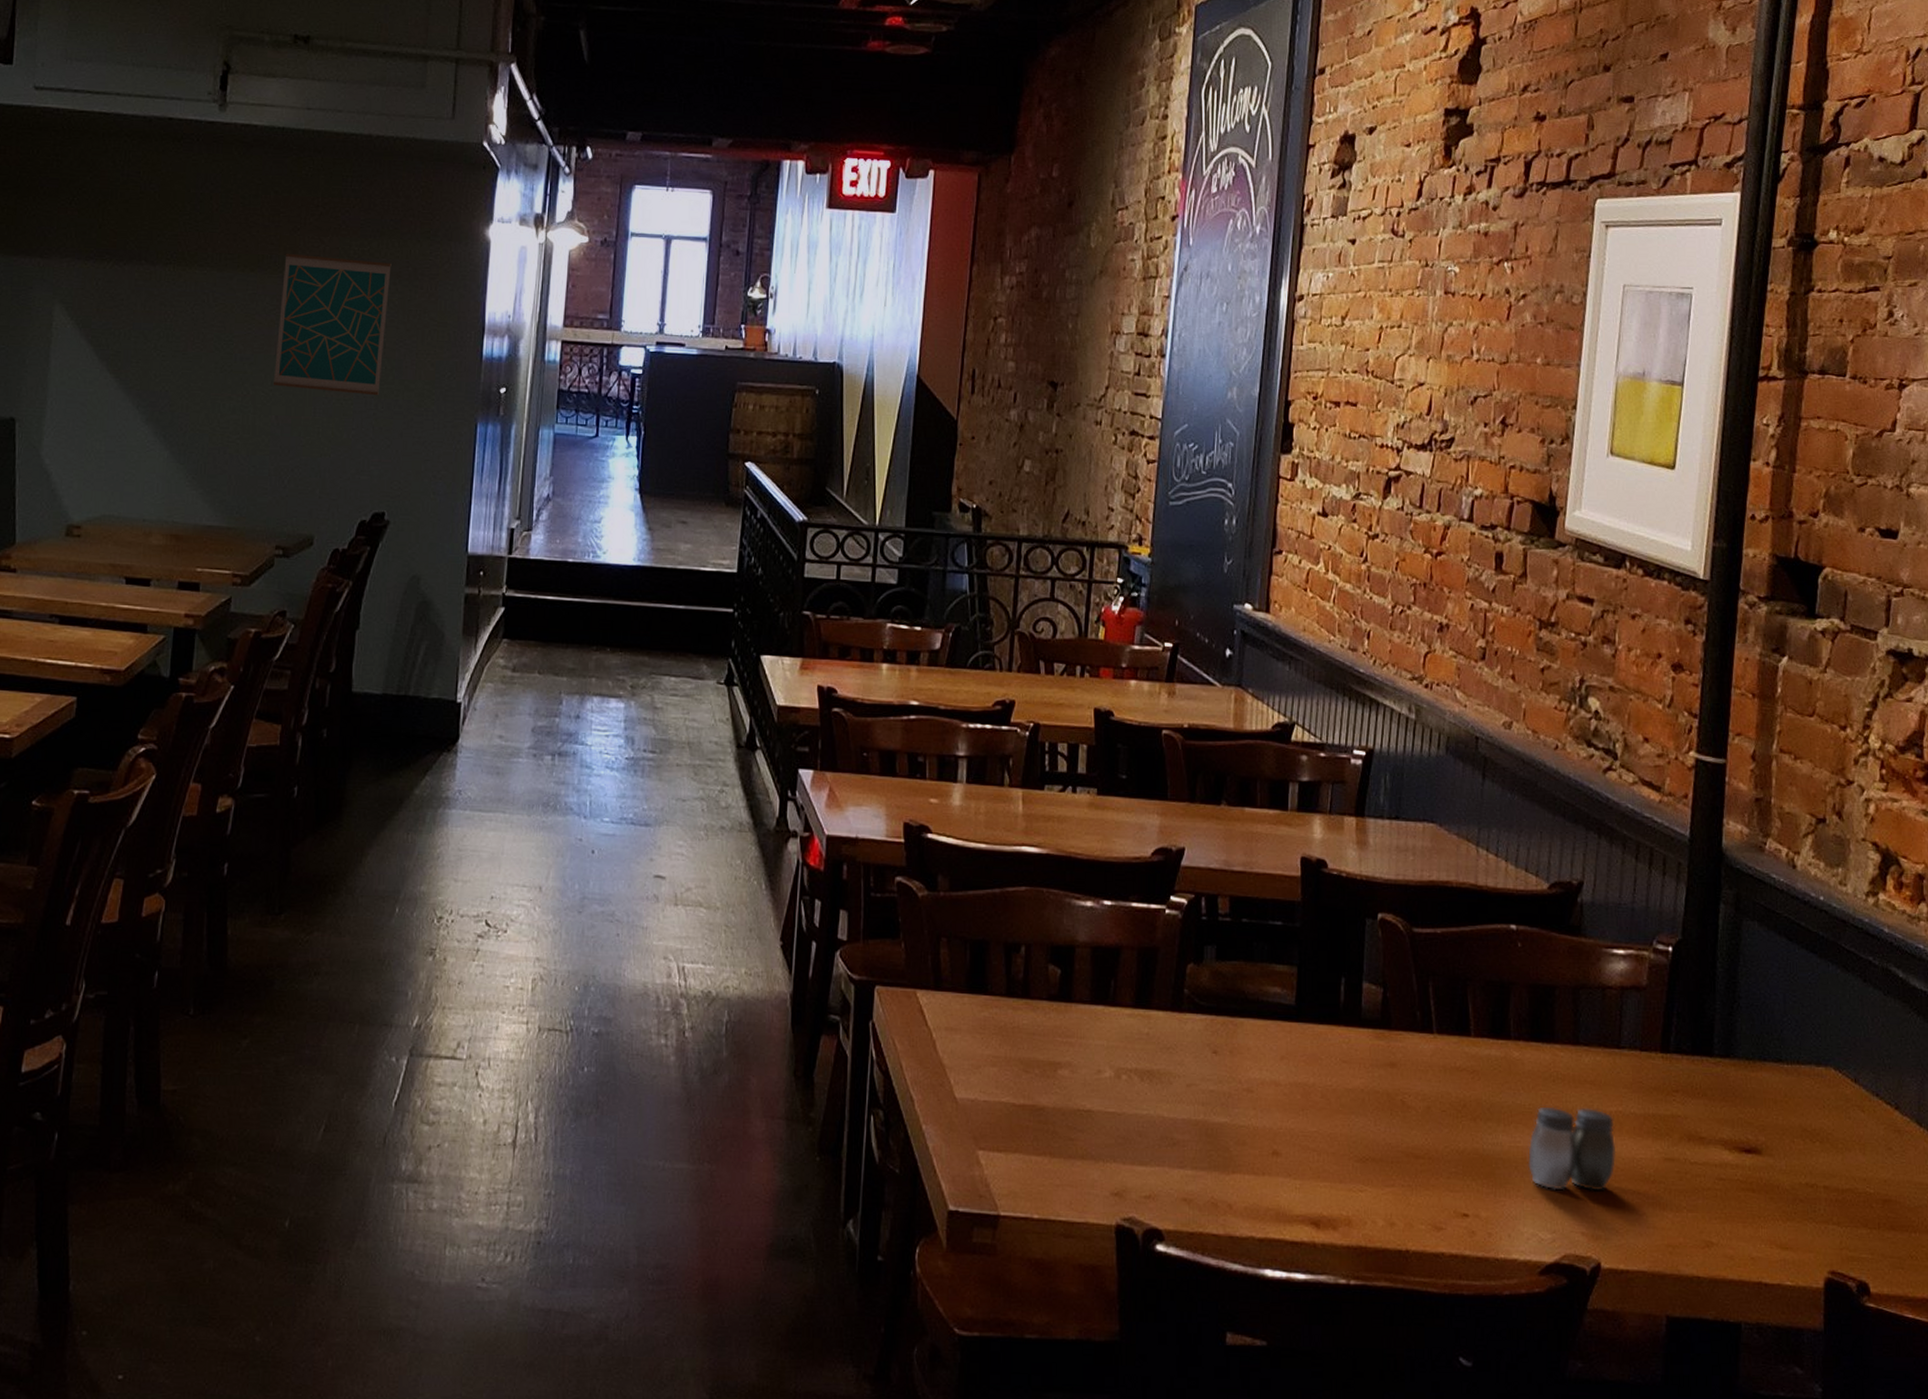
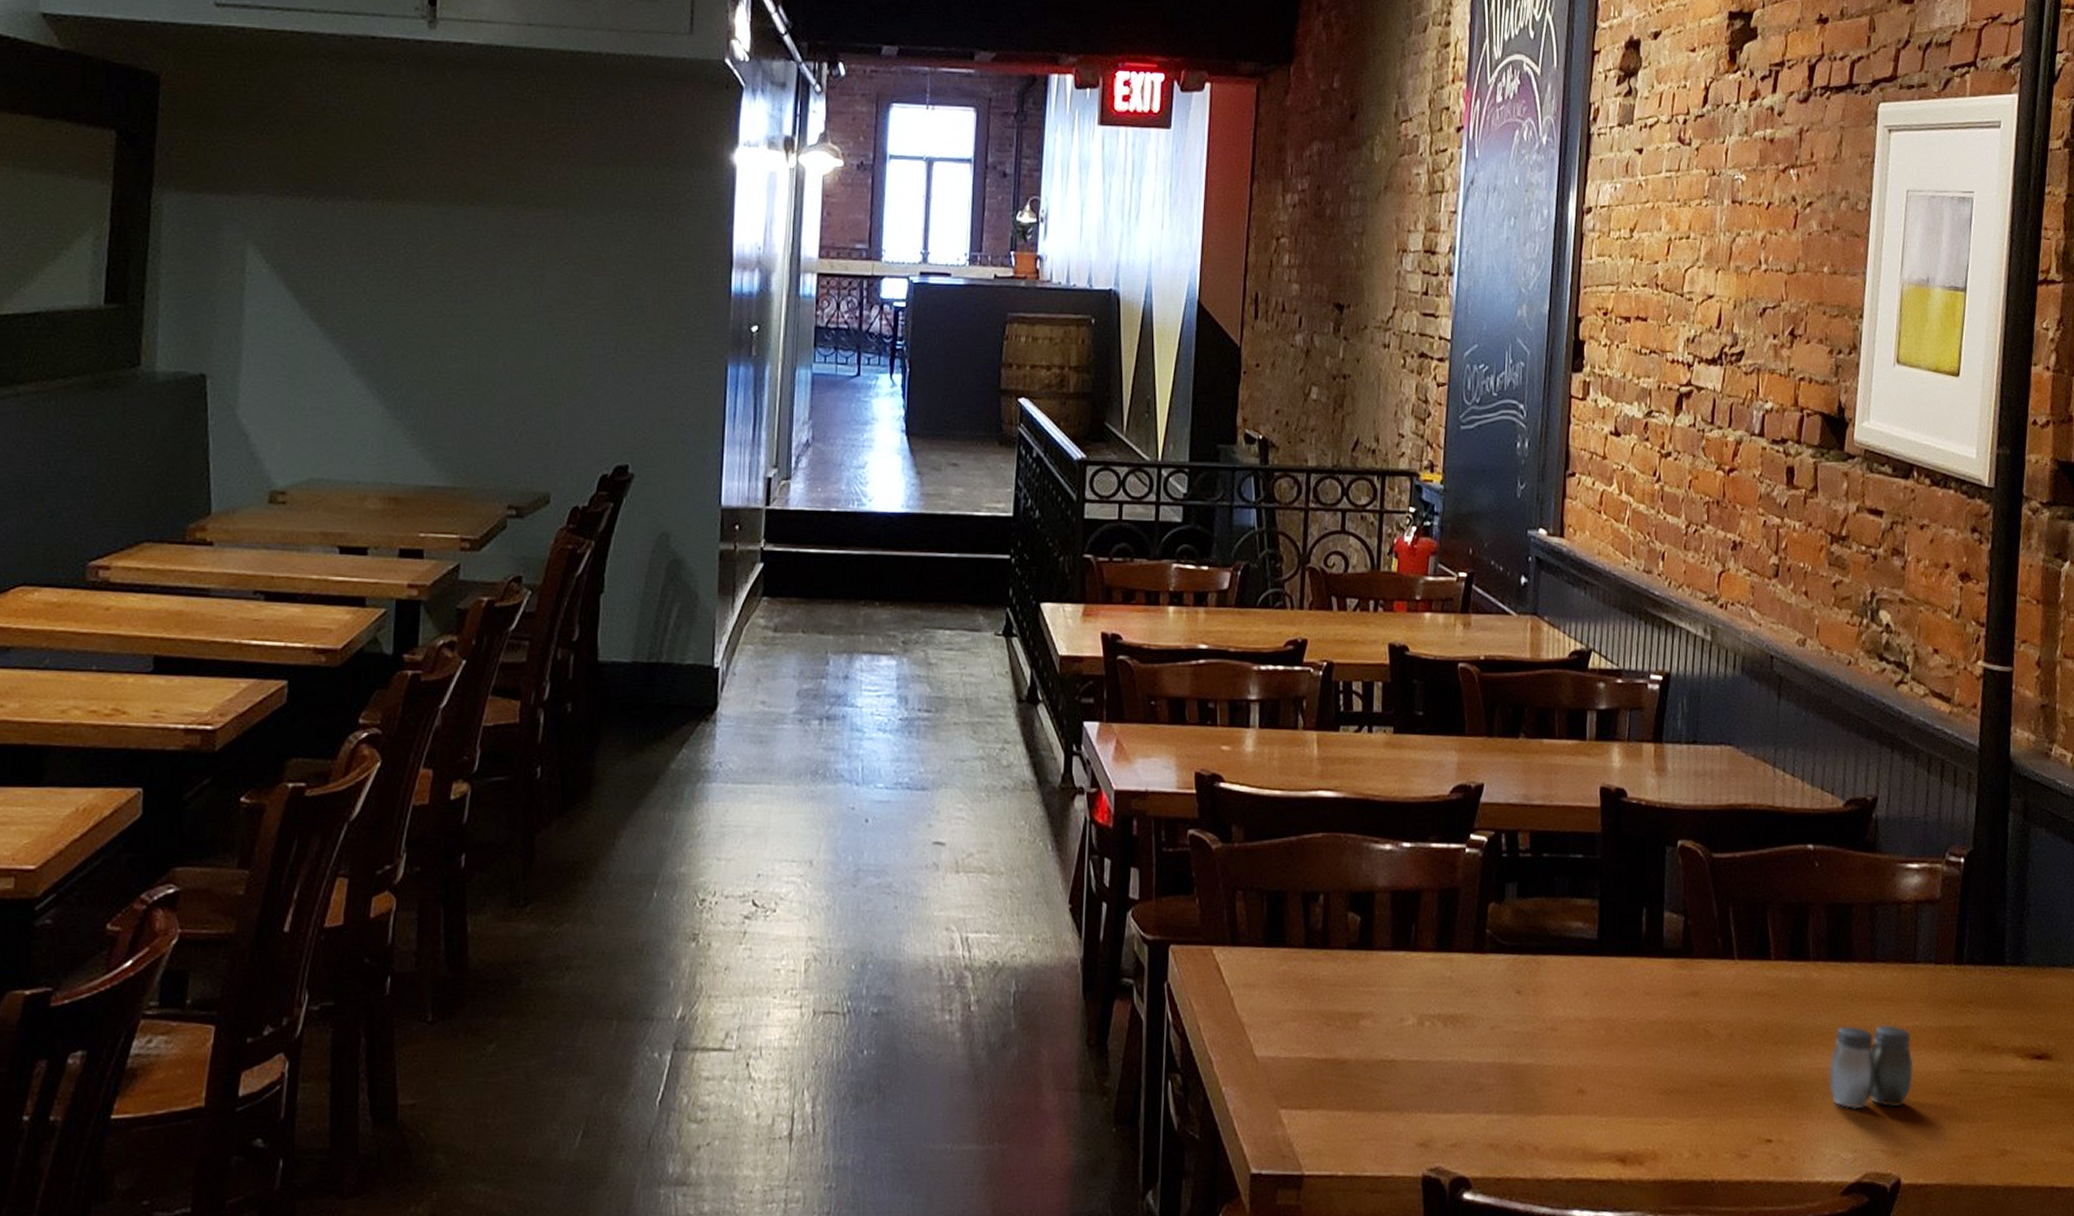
wall art: present [272,253,392,396] -> none [499,184,628,339]

